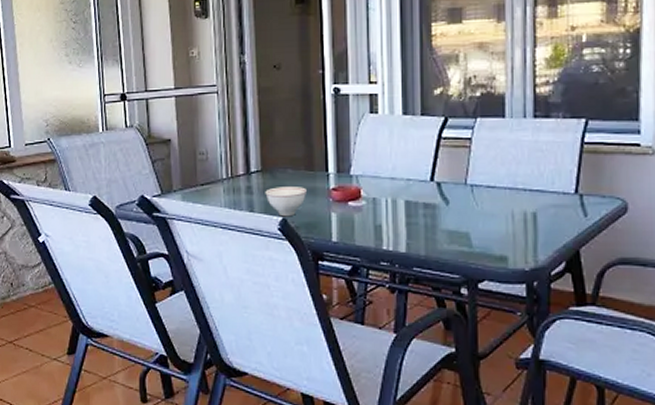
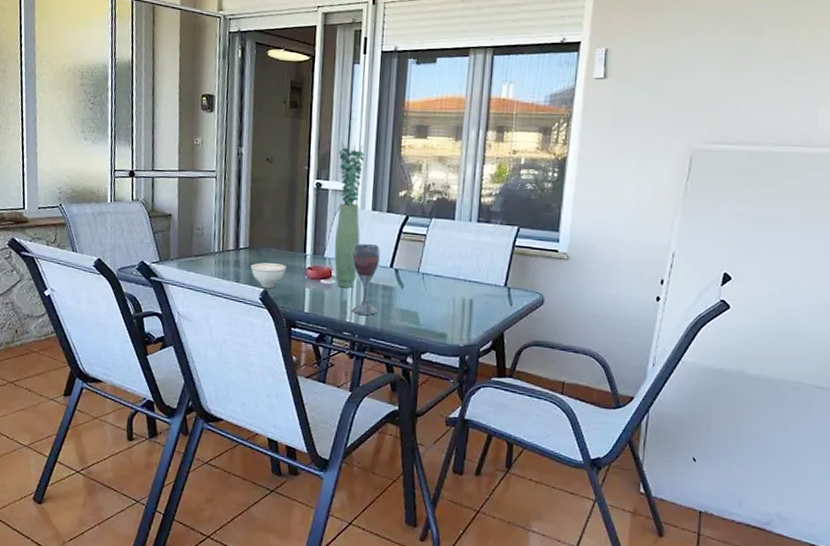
vase: none [357,37,391,210] -> present [334,142,365,289]
cup: none [384,154,421,240] -> present [351,243,380,315]

